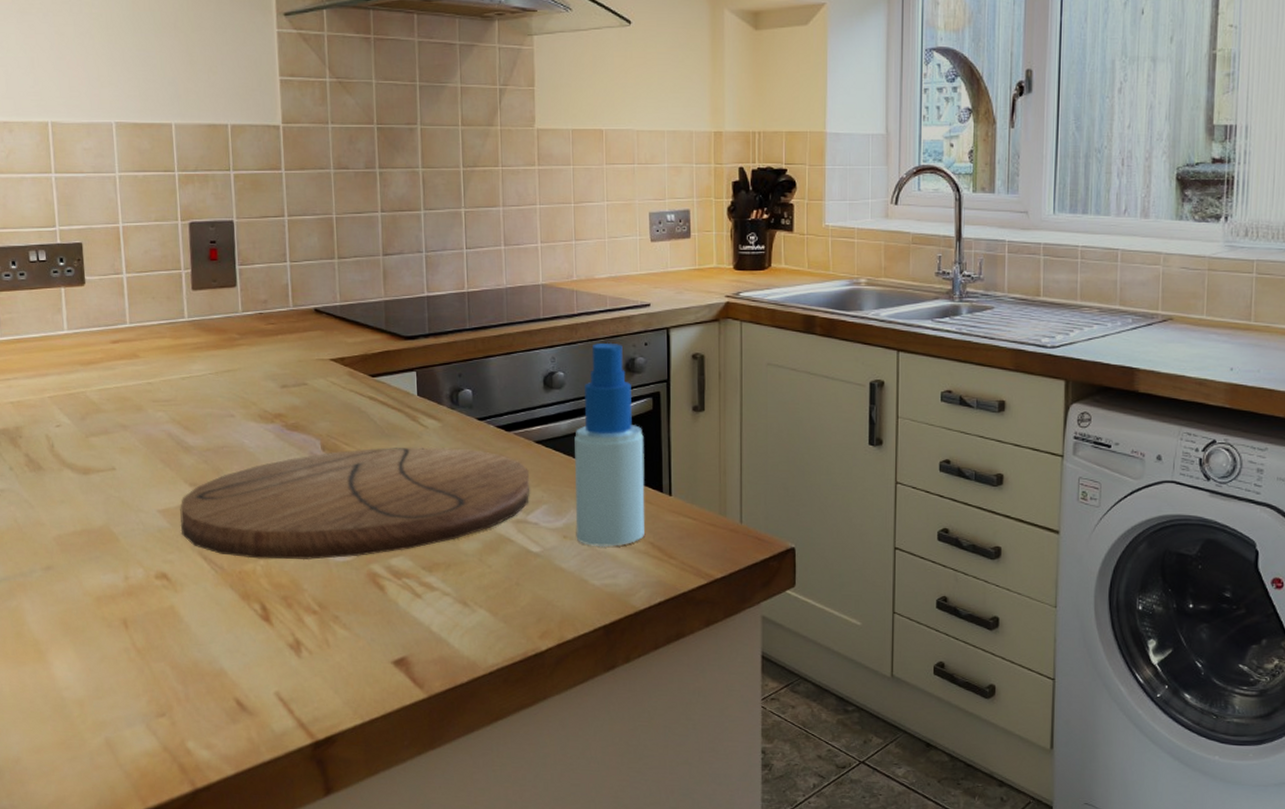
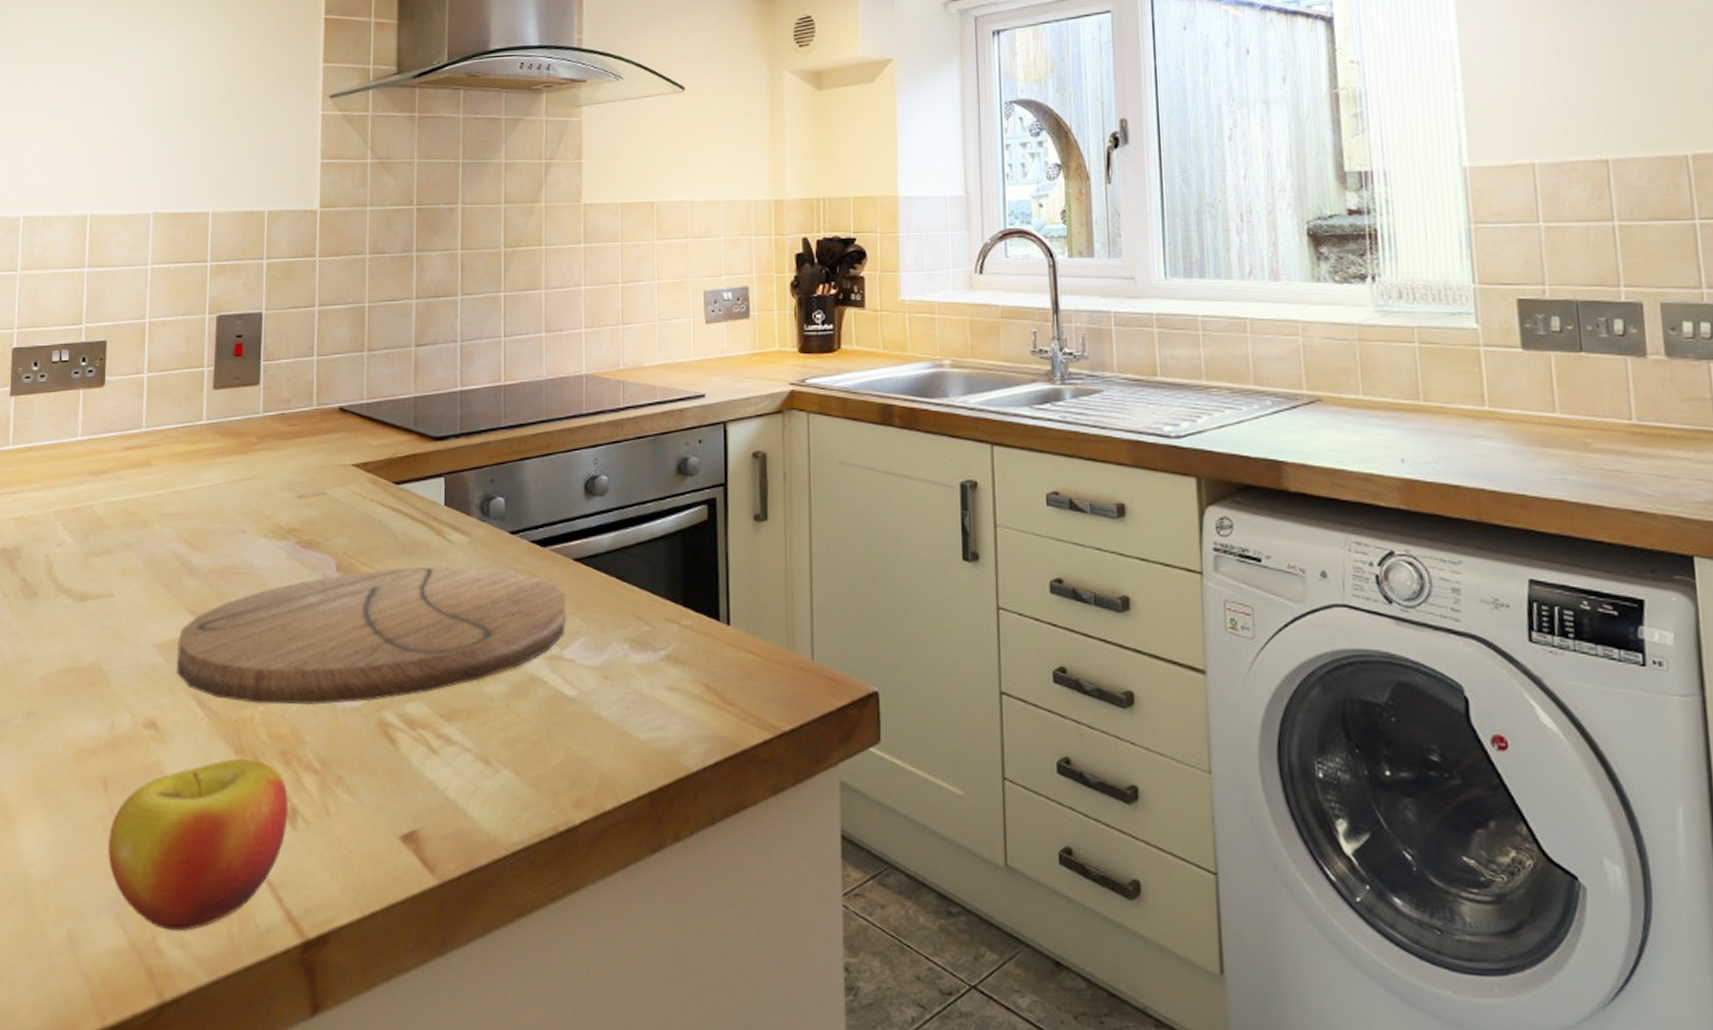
apple: none [133,602,294,737] -> present [107,758,290,932]
spray bottle: present [574,342,645,548] -> none [617,440,699,691]

